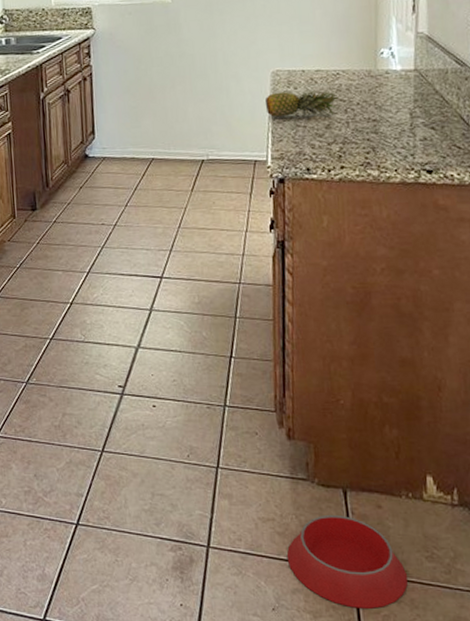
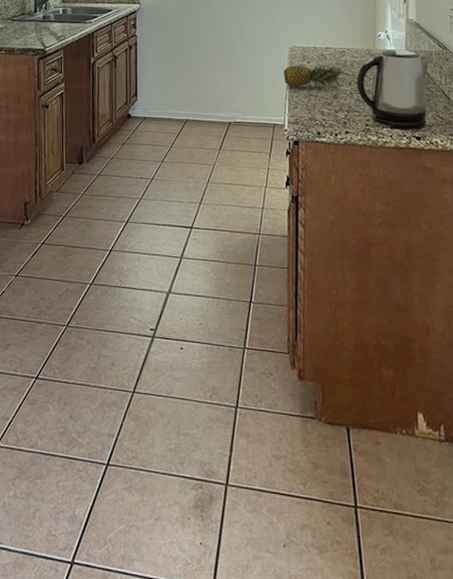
pet bowl: present [286,514,408,609] -> none [296,451,402,542]
kettle: none [353,68,444,162] -> present [356,49,430,129]

